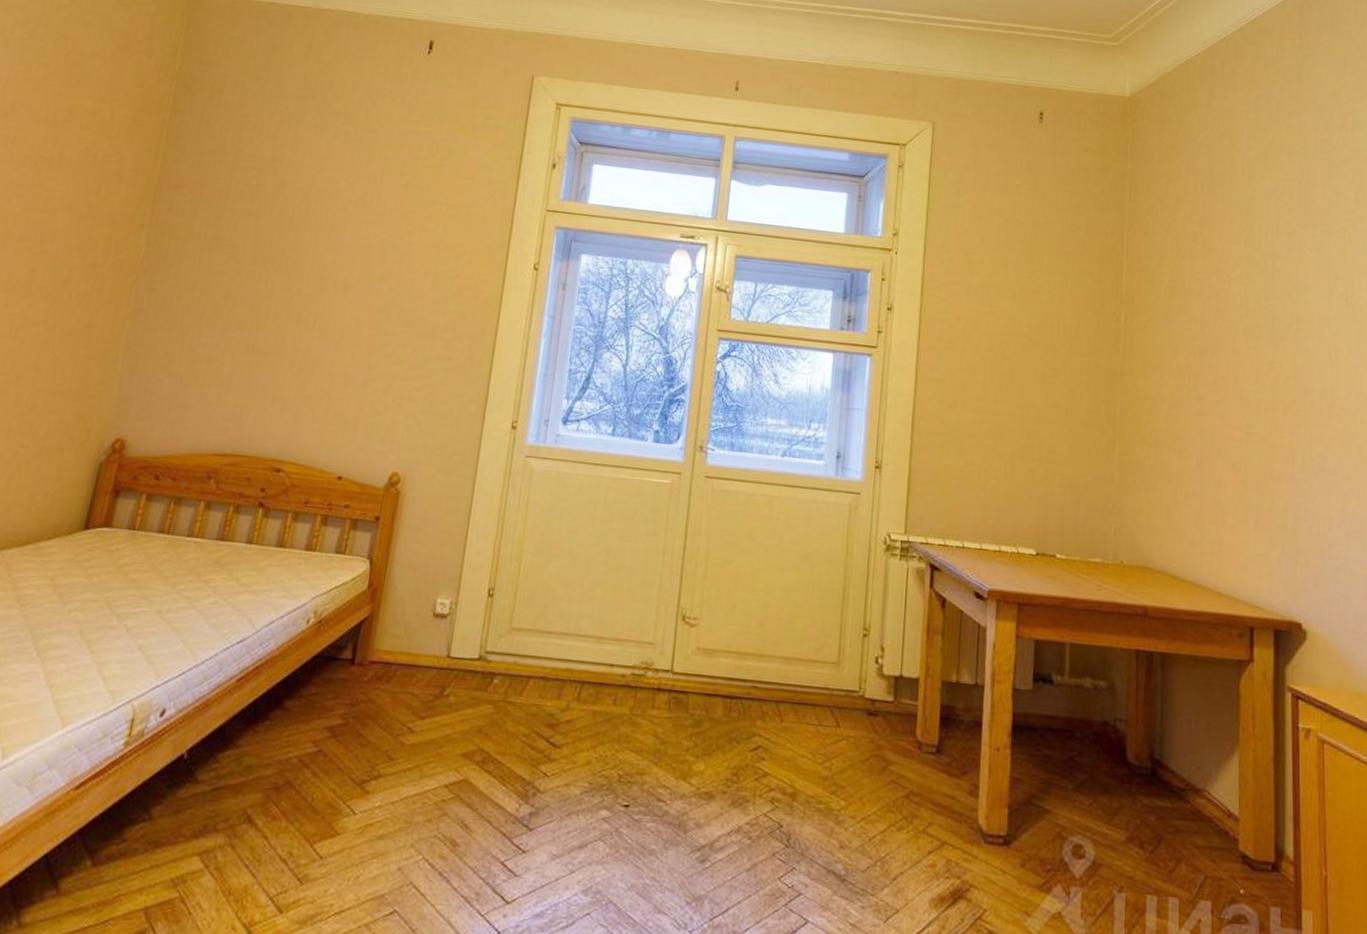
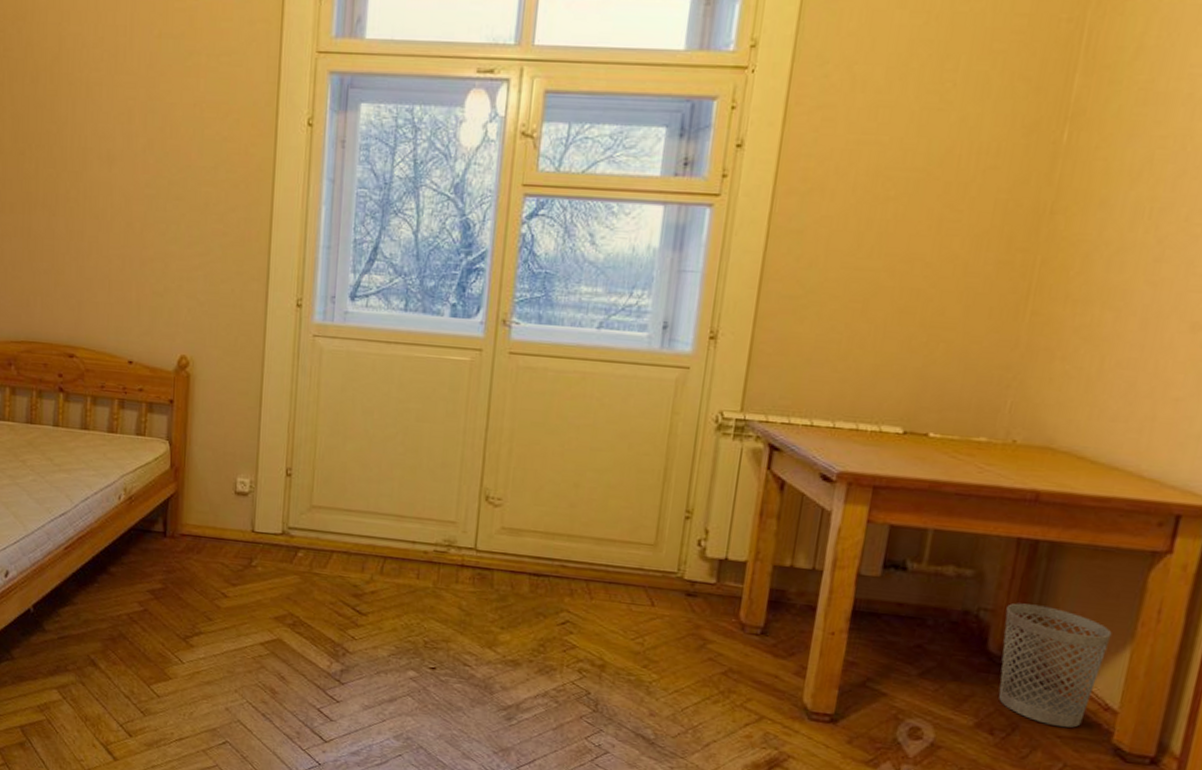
wastebasket: none [1137,712,1221,837] -> present [998,603,1112,728]

